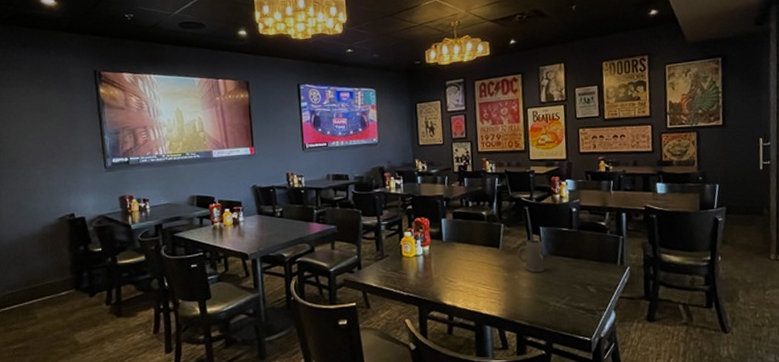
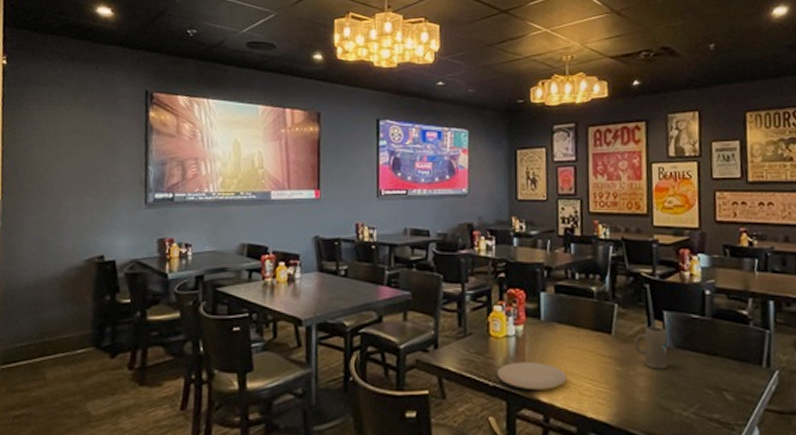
plate: none [409,274,465,296] -> present [496,361,566,390]

